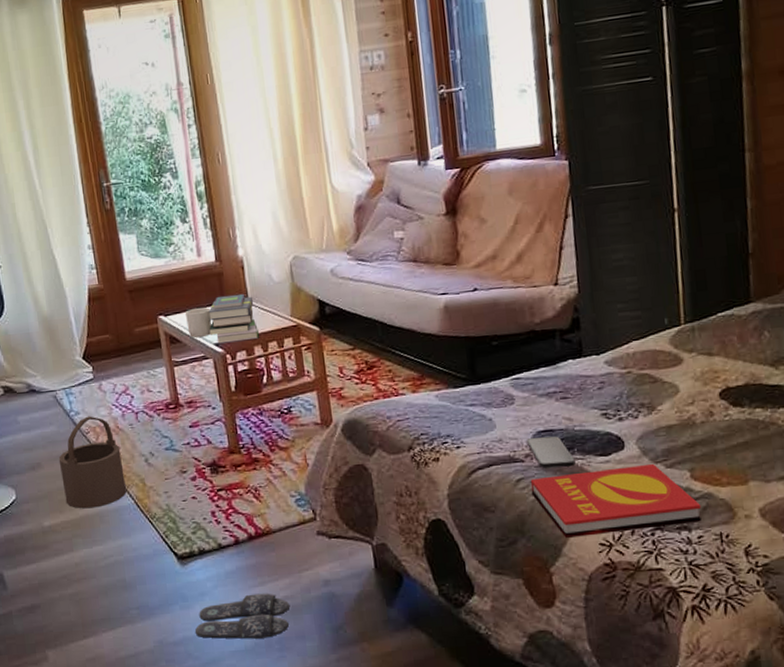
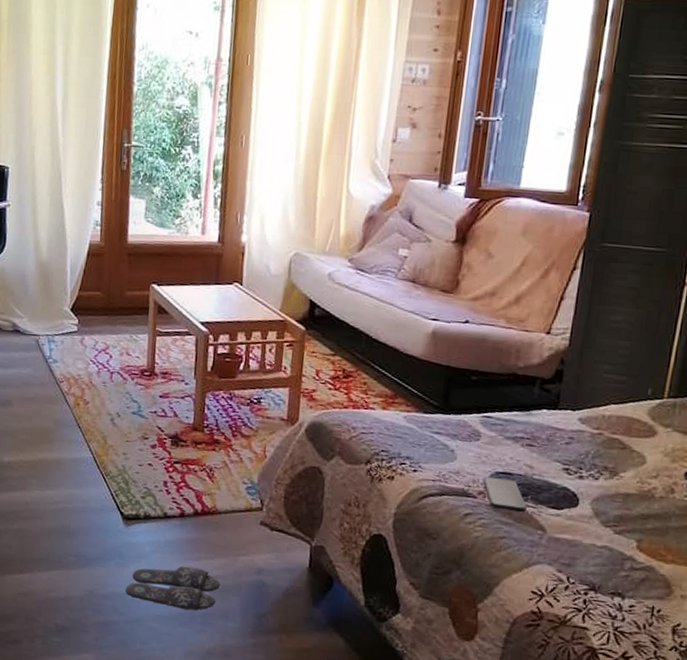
wooden bucket: present [58,416,126,509] -> none [28,366,90,454]
mug: present [185,307,213,338] -> none [177,283,203,313]
books: present [208,293,259,344] -> none [197,276,247,326]
book: present [530,463,702,539] -> none [476,516,641,592]

